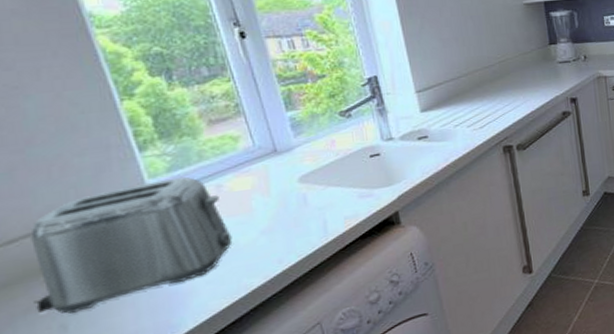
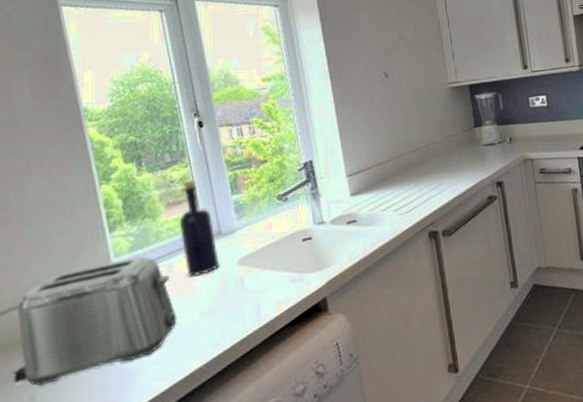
bottle: none [225,94,278,196] -> present [179,178,220,277]

